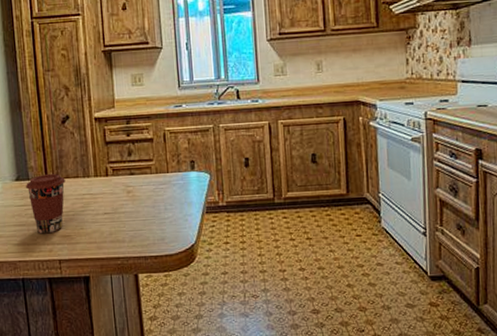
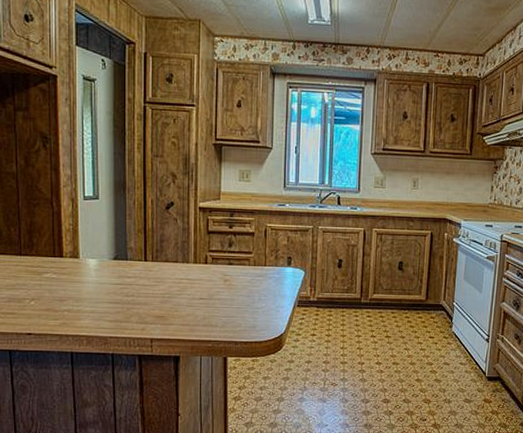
coffee cup: present [25,173,66,234] -> none [122,256,164,313]

